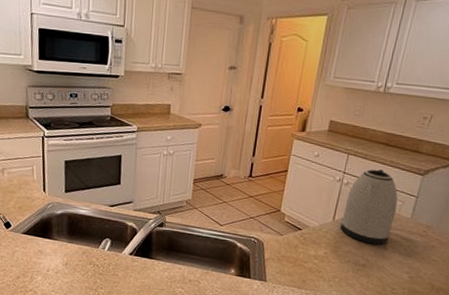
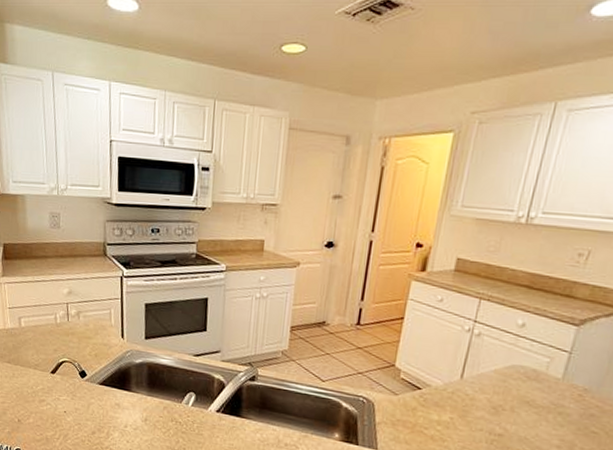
kettle: present [340,169,398,245] -> none [470,317,545,411]

